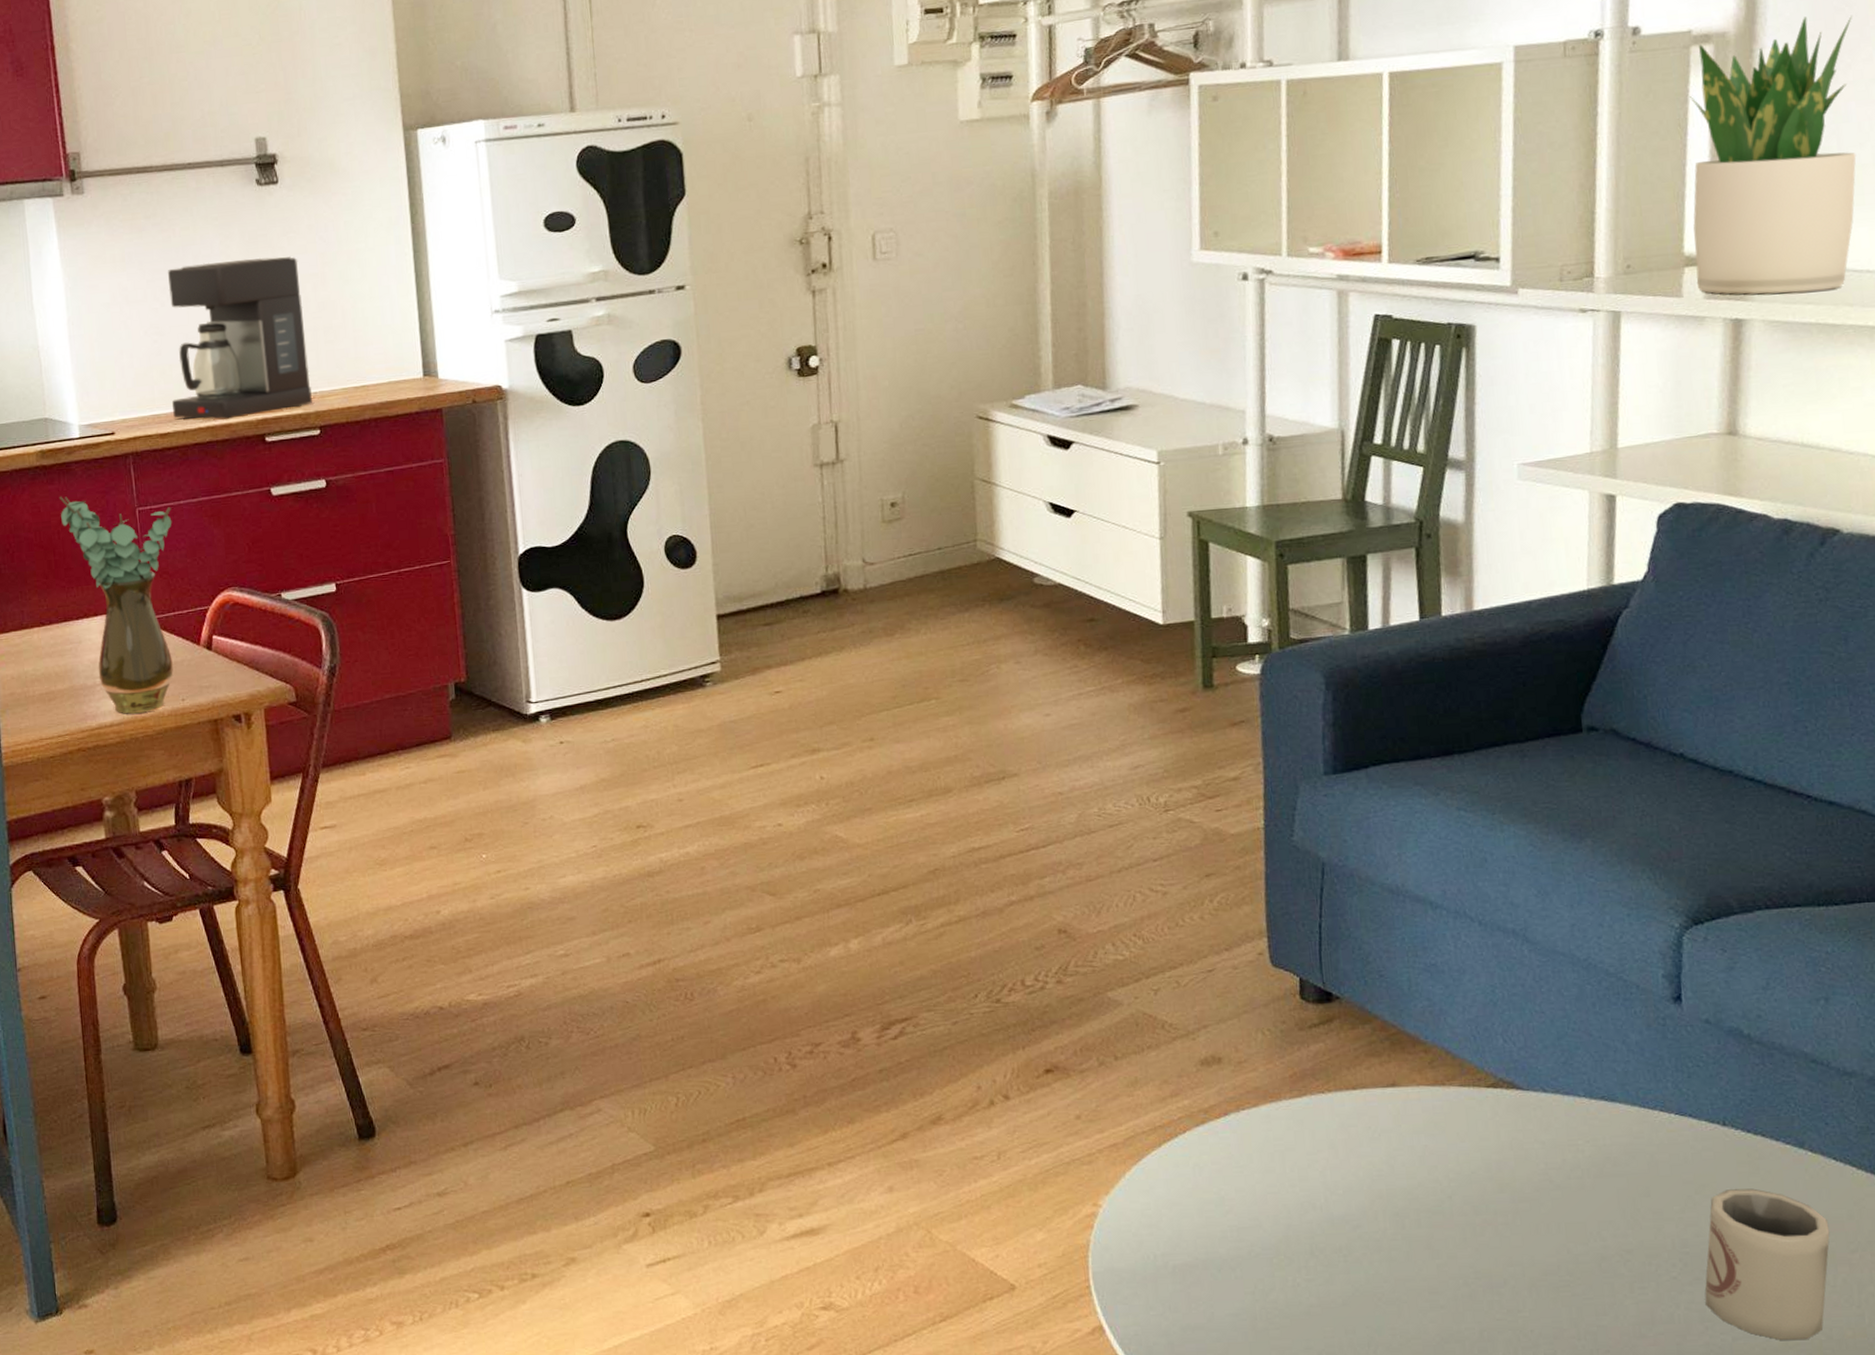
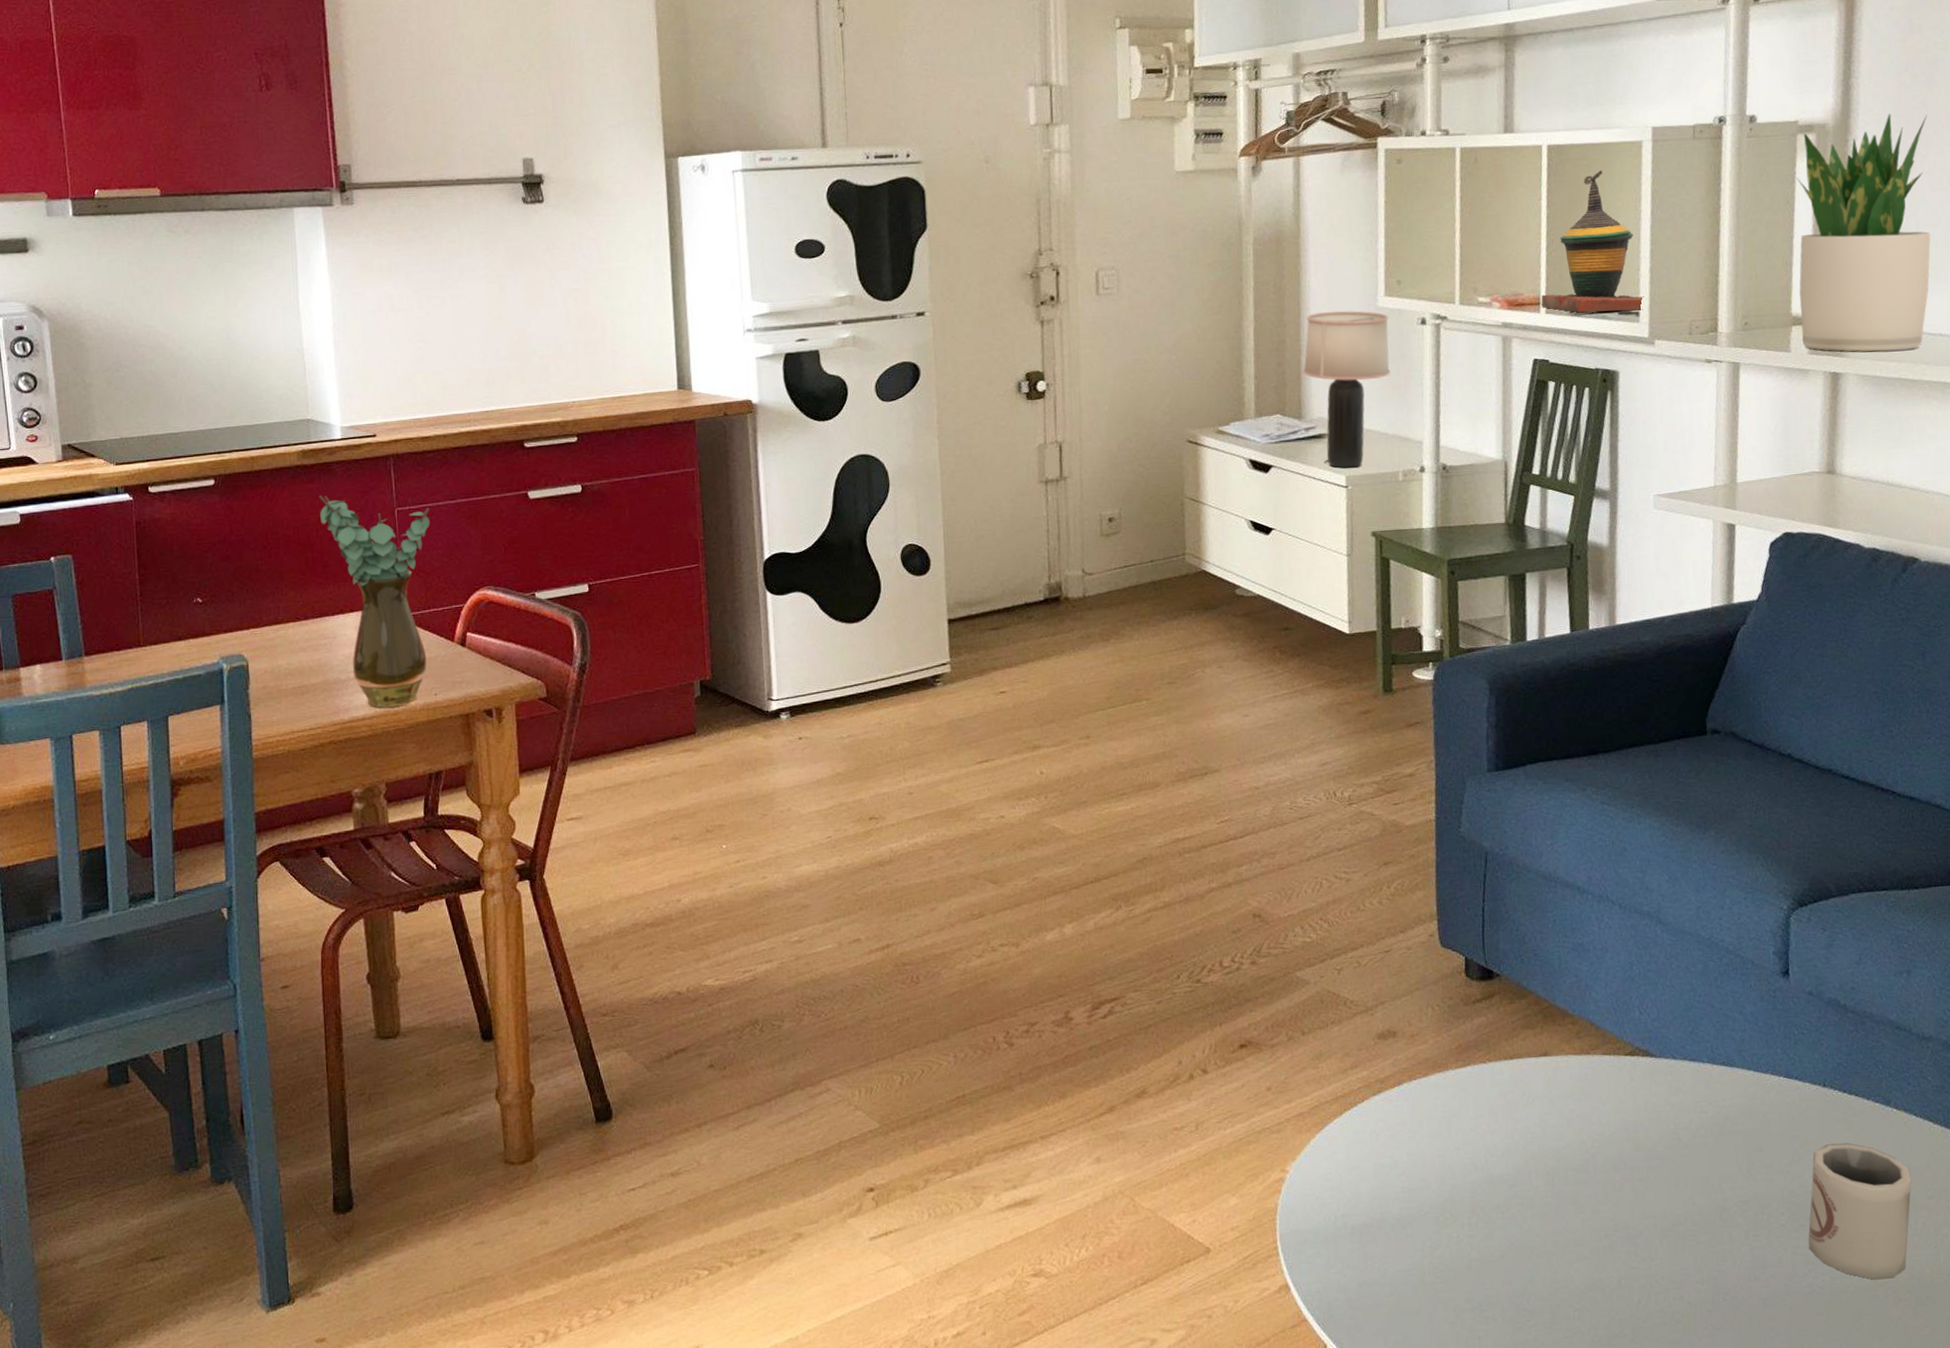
coffee maker: present [168,257,312,421] -> none [433,272,570,426]
table lamp: none [1107,267,1208,443] -> present [1303,311,1391,468]
decorative basket: none [1382,98,1506,261] -> present [1541,170,1644,313]

